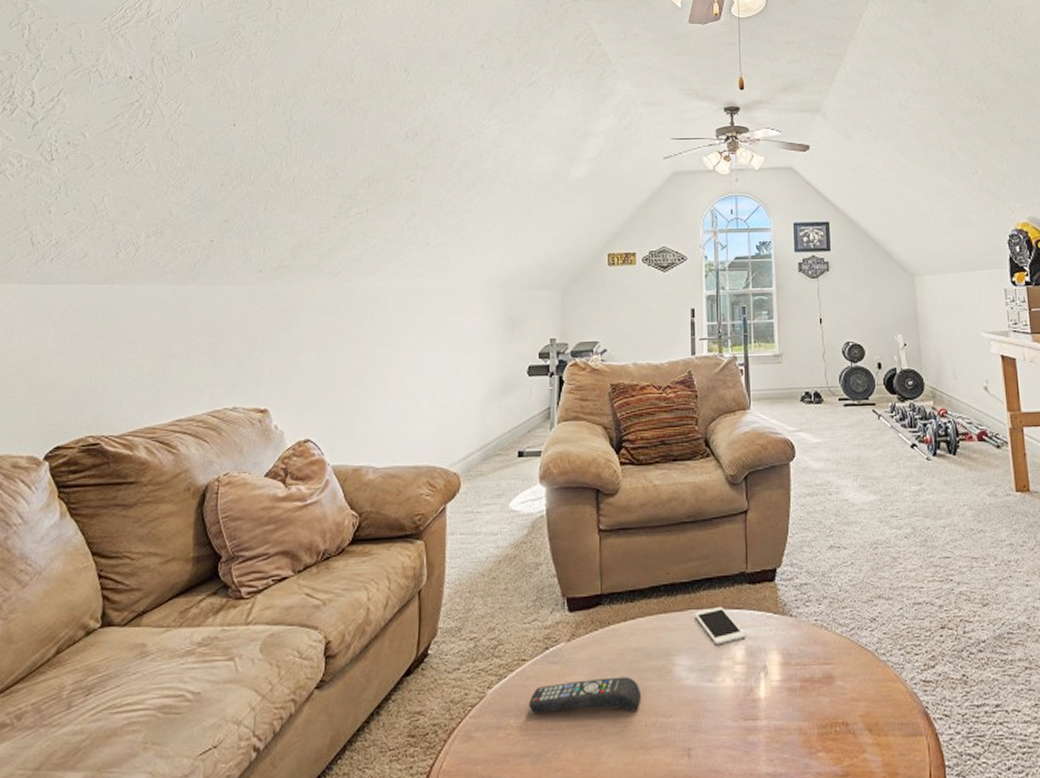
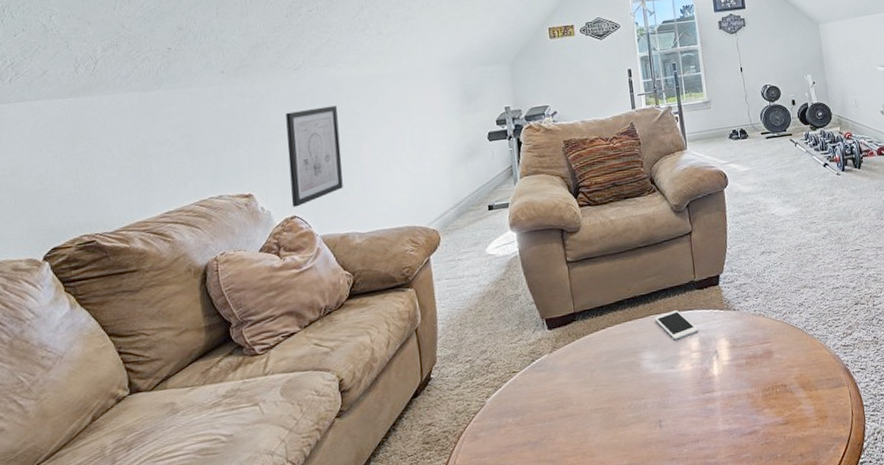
wall art: none [307,319,371,429] -> present [285,105,343,207]
remote control: present [529,676,642,713] -> none [523,373,617,412]

